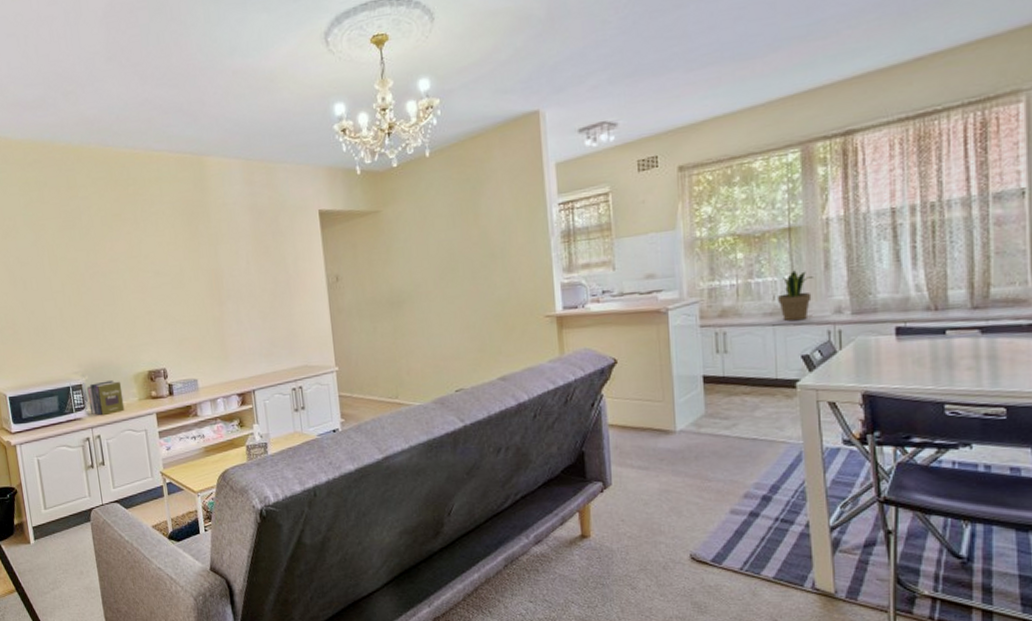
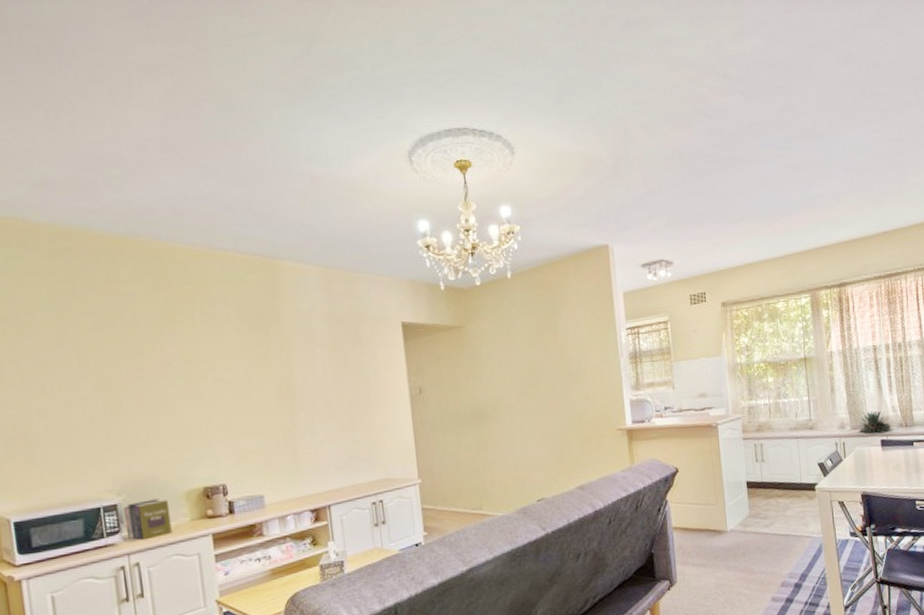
potted plant: present [778,270,813,322] -> none [799,393,823,435]
succulent plant: none [862,290,914,320] -> present [858,411,892,434]

